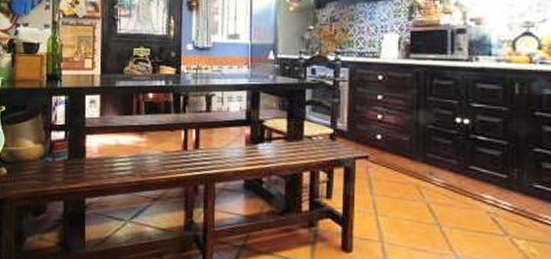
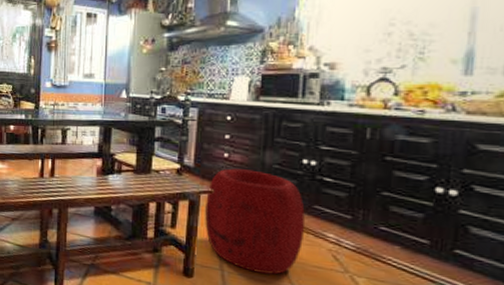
pouf: none [361,131,461,243] -> present [205,168,305,275]

